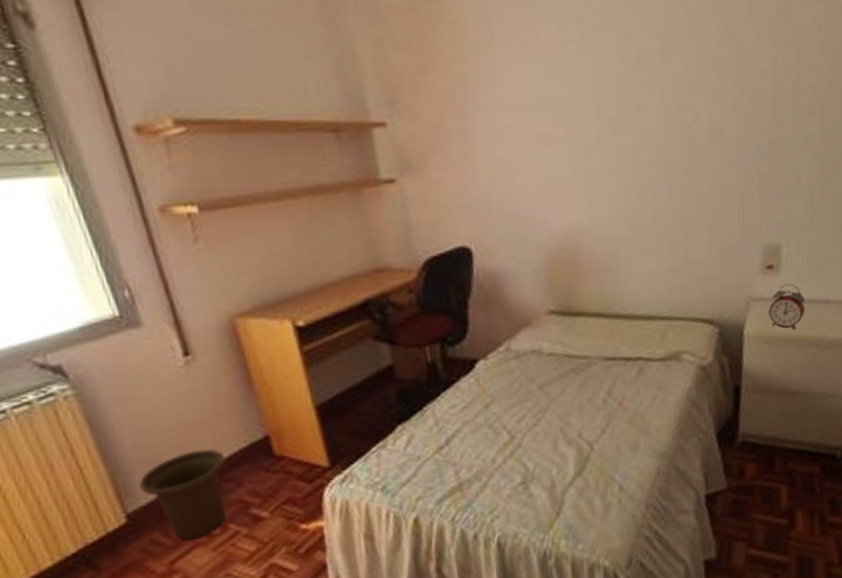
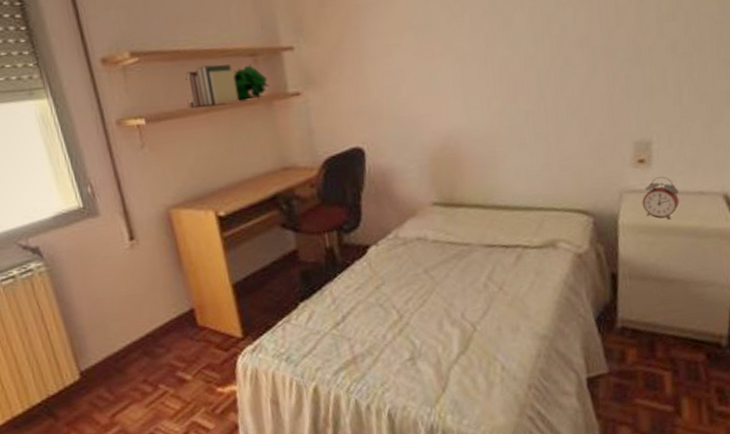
basket: present [139,449,226,541] -> none [91,319,159,397]
books: none [249,140,319,195] -> present [186,64,239,109]
plant: none [311,141,357,189] -> present [233,63,269,102]

